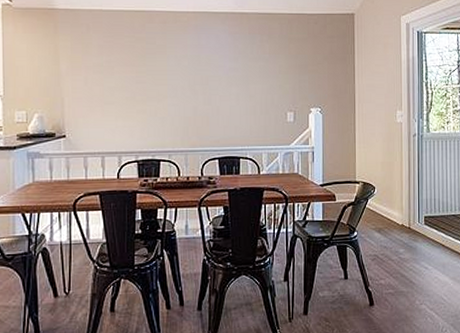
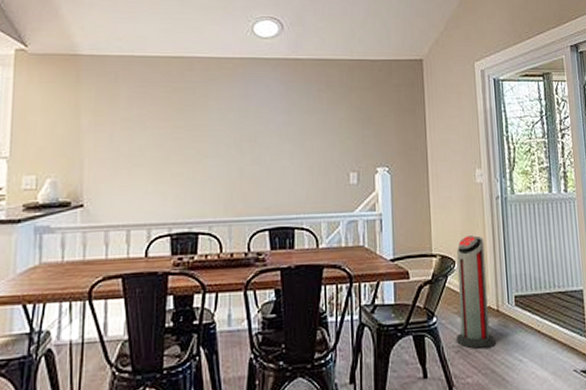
air purifier: none [372,166,406,258] -> present [455,235,496,349]

